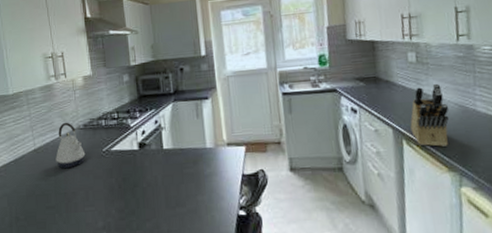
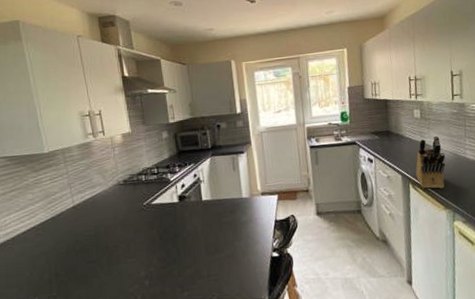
kettle: present [56,122,86,168] -> none [95,178,126,223]

